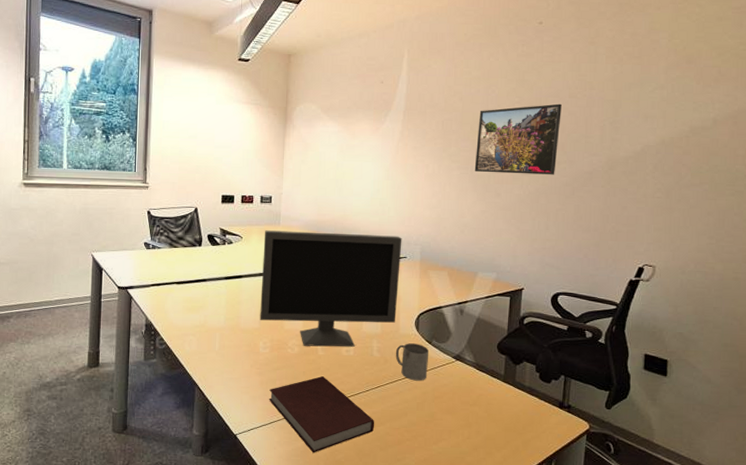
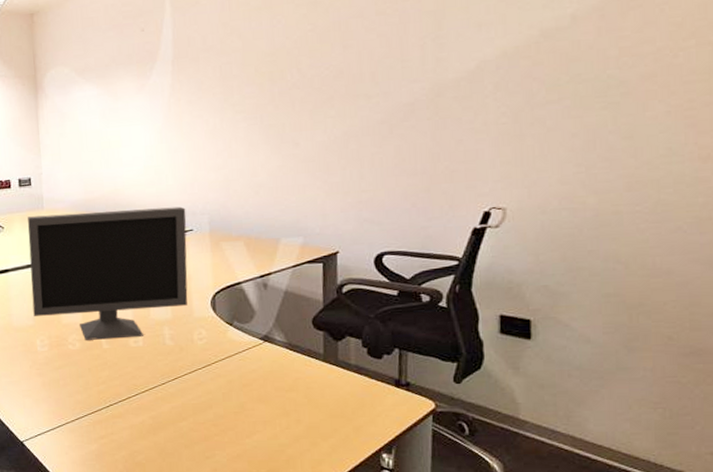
notebook: present [269,376,375,453] -> none [53,372,176,456]
mug: present [395,343,429,381] -> none [191,326,232,369]
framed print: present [474,103,562,175] -> none [264,24,368,121]

